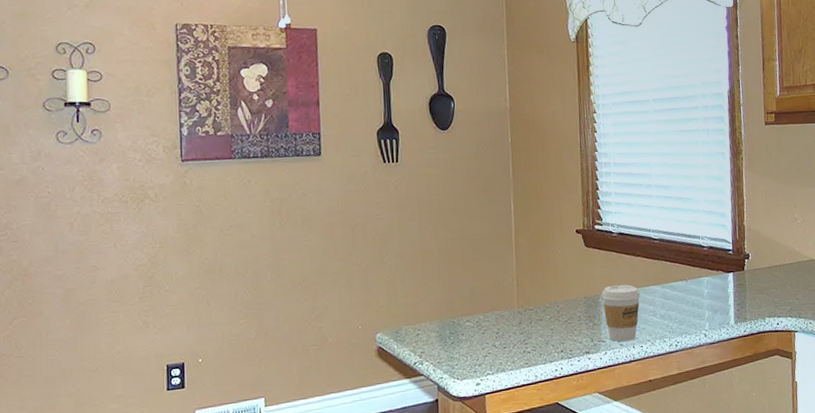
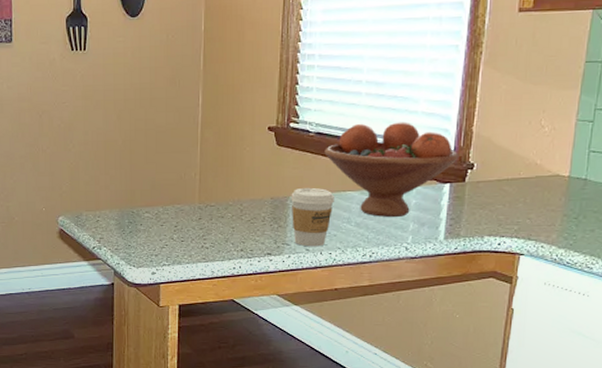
fruit bowl: none [627,220,737,308] -> present [324,122,459,217]

